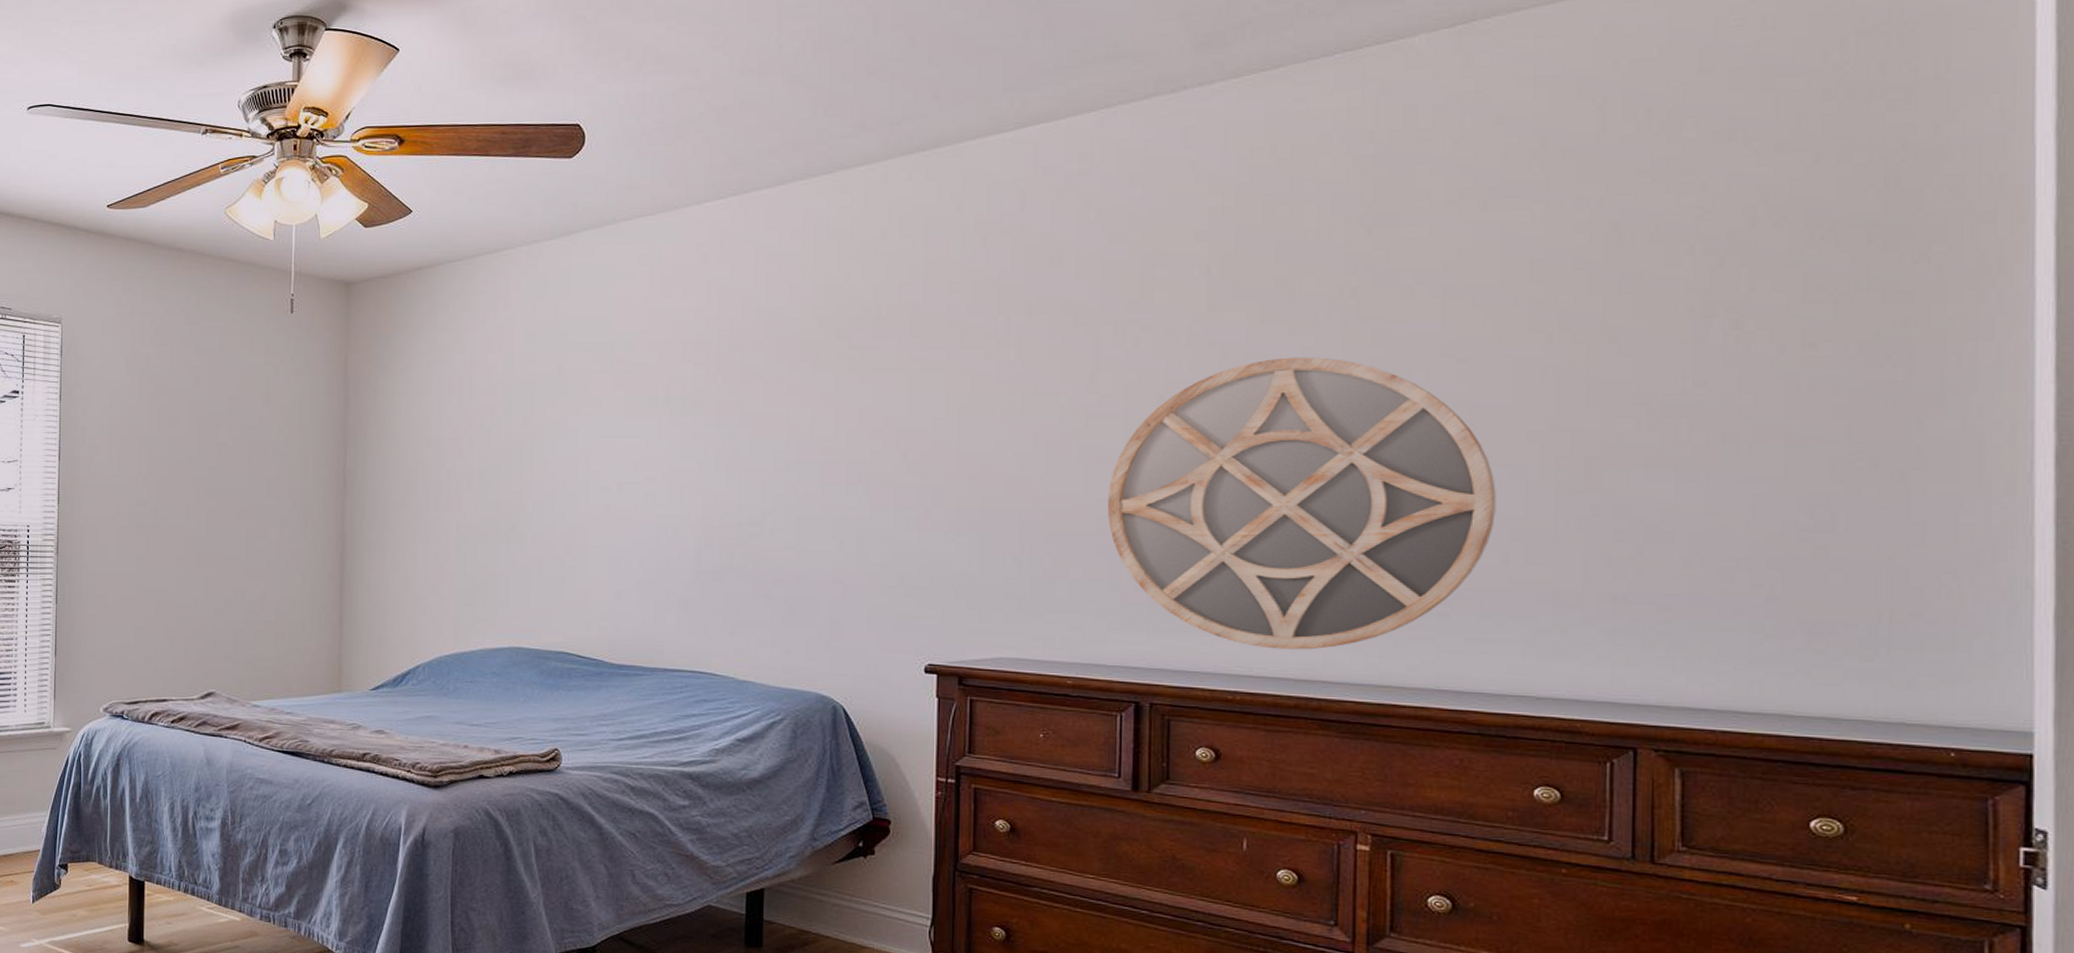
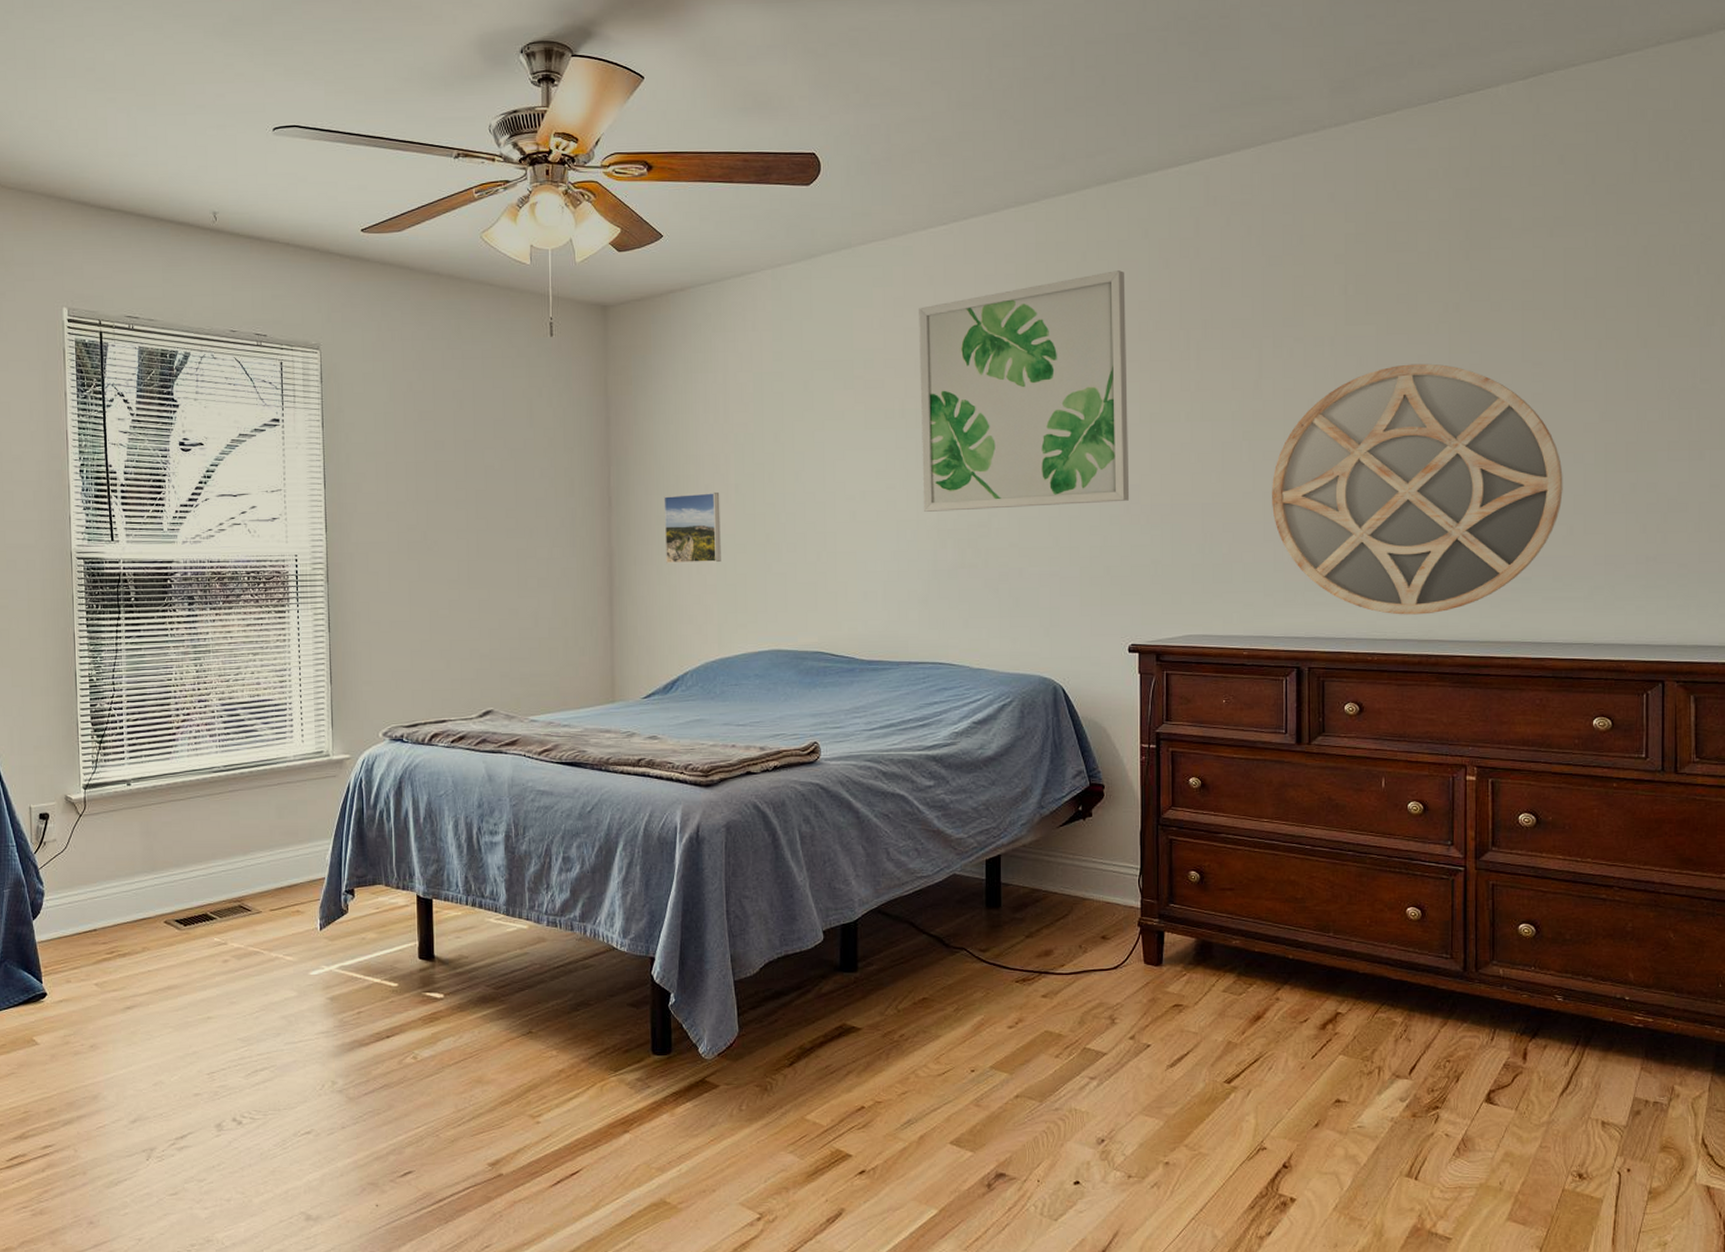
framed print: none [400,478,462,552] -> present [664,493,721,564]
wall art: none [687,248,933,507] -> present [919,270,1130,512]

